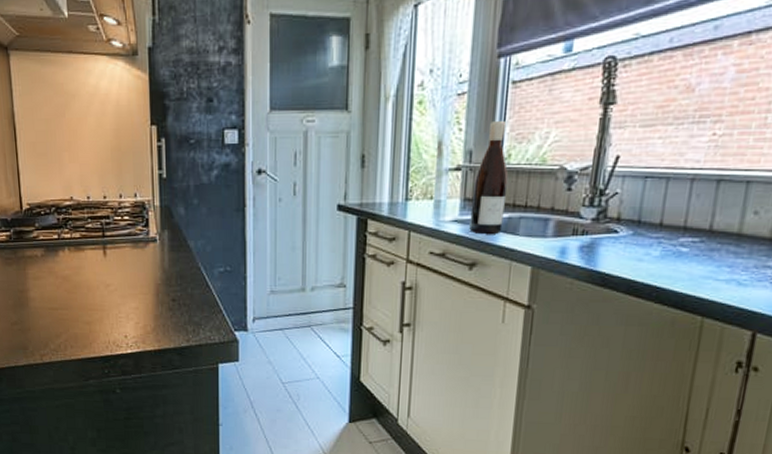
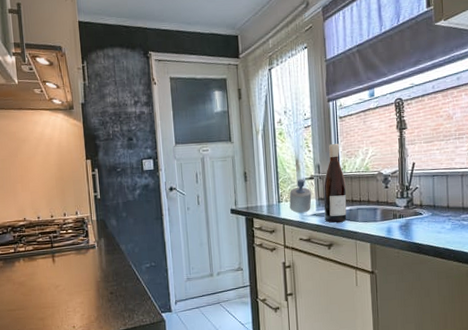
soap dispenser: none [421,169,455,217] -> present [289,179,312,214]

